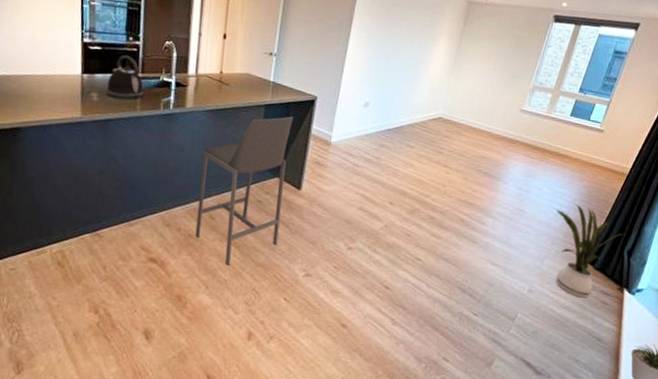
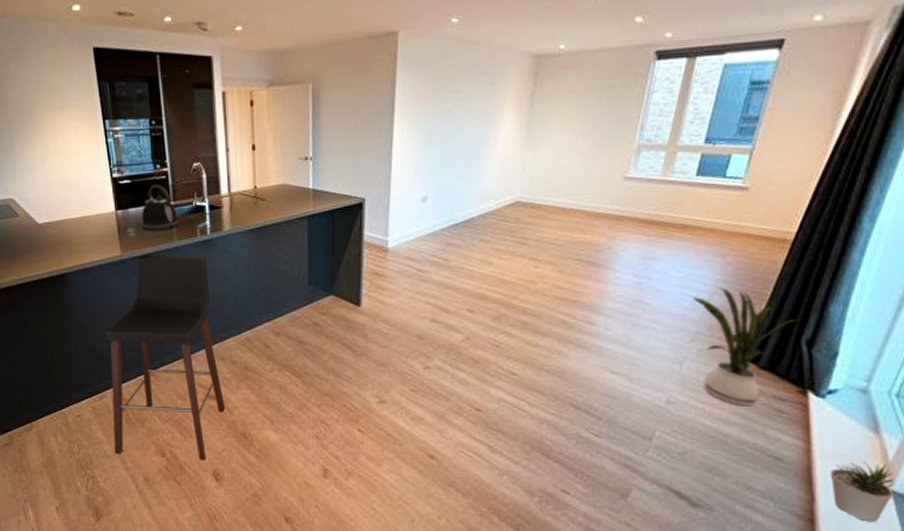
bar stool: none [45,119,166,319] -> present [106,255,226,461]
bar stool: present [195,116,293,266] -> none [248,224,342,397]

